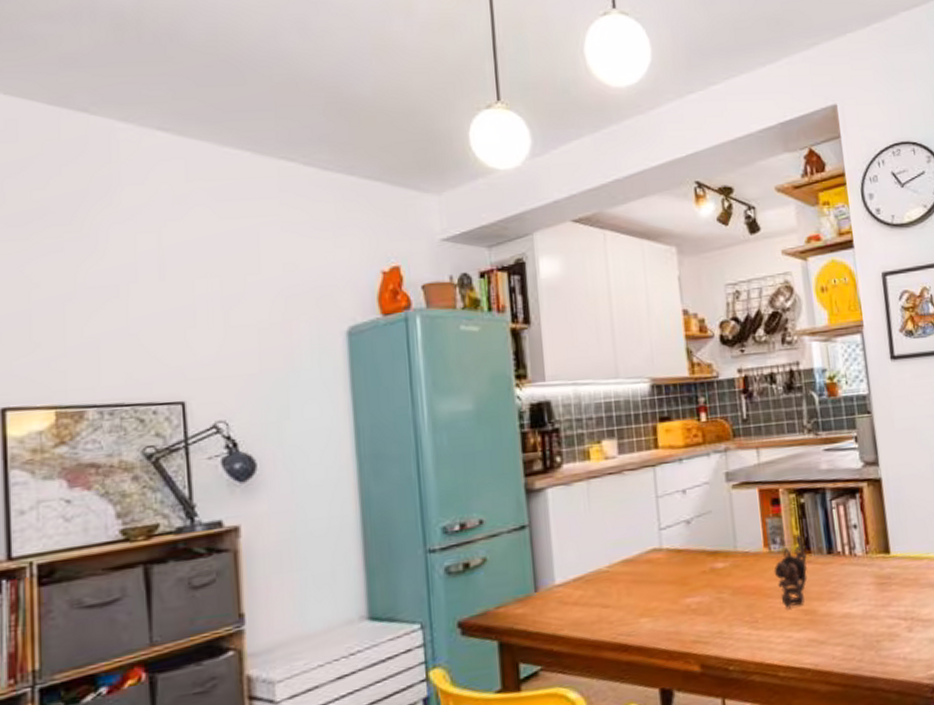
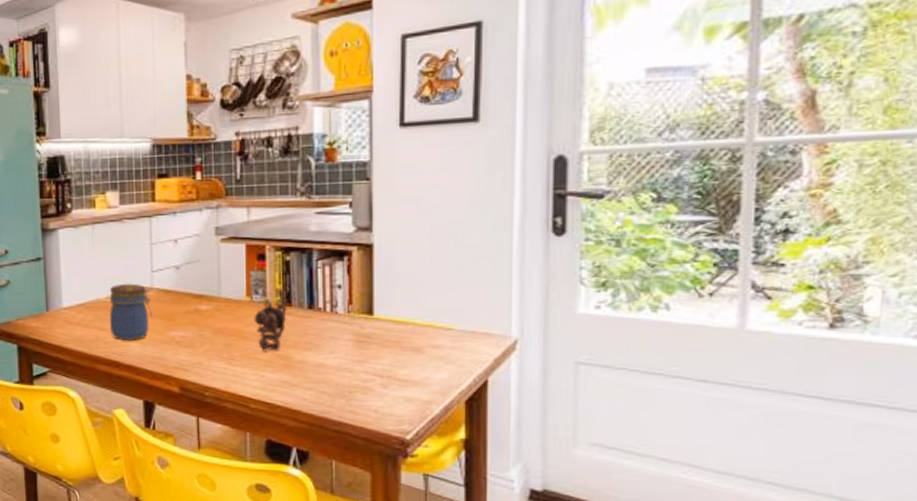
jar: none [612,545,664,617] -> present [109,283,153,341]

